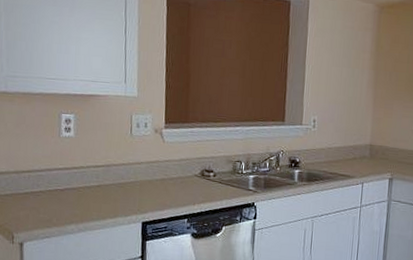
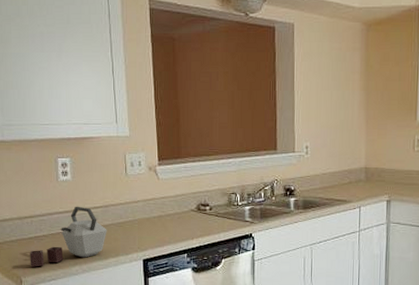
kettle: none [23,163,107,224] -> present [29,206,107,267]

